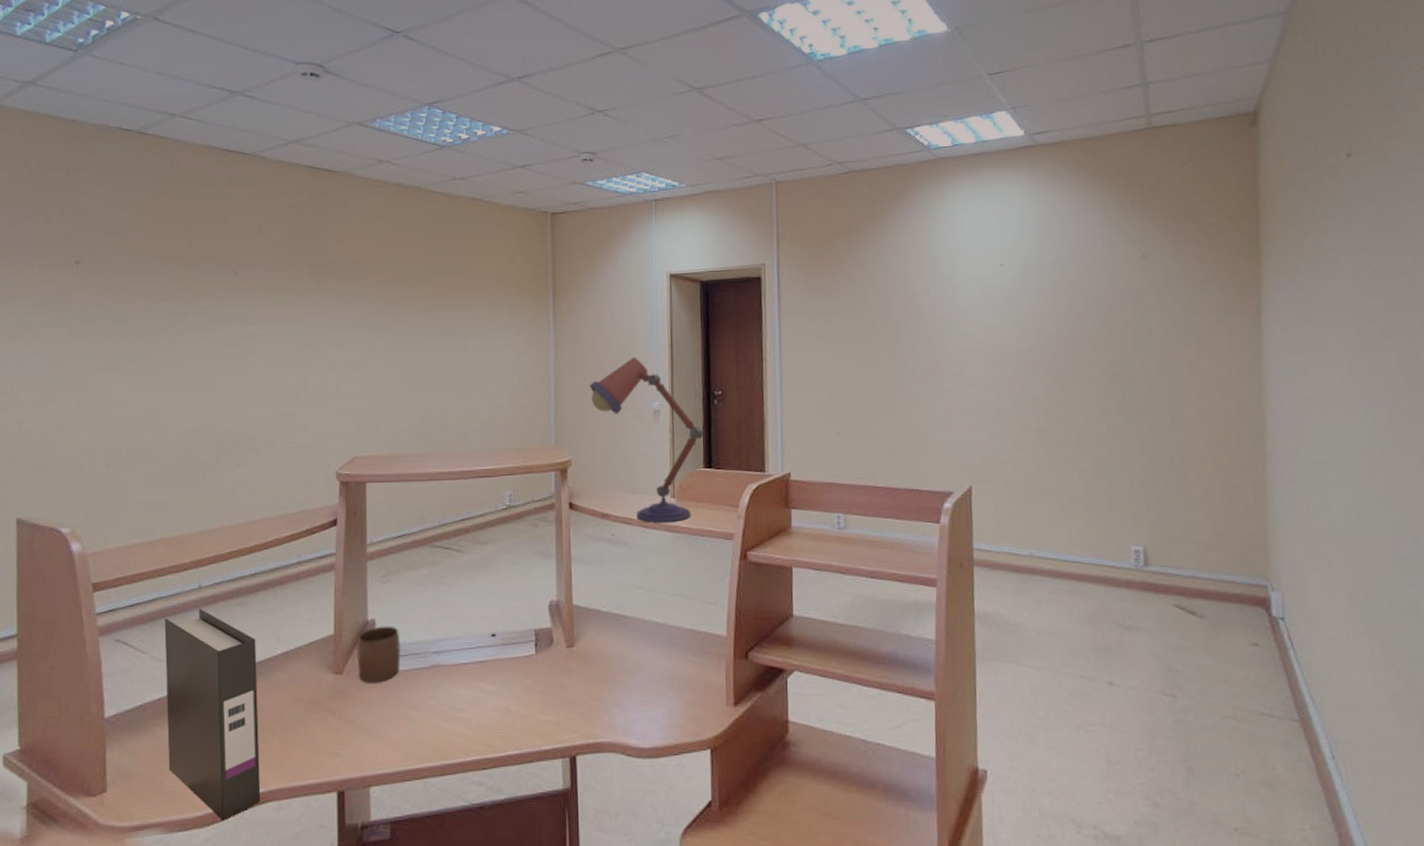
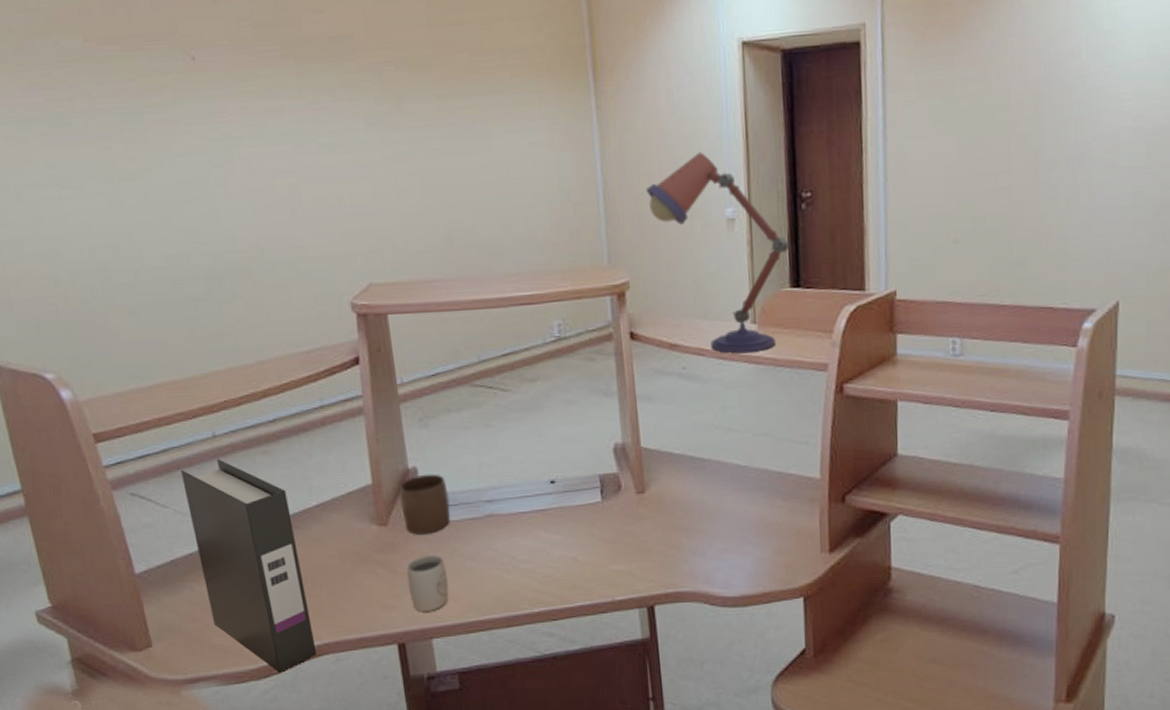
mug: none [354,703,390,759] -> present [407,555,449,611]

